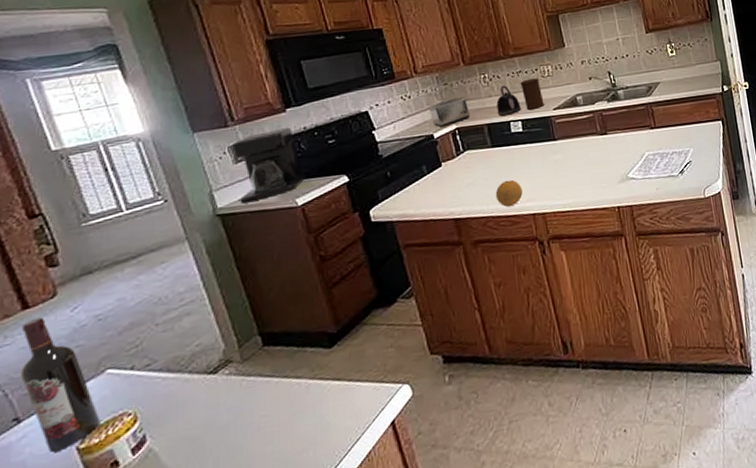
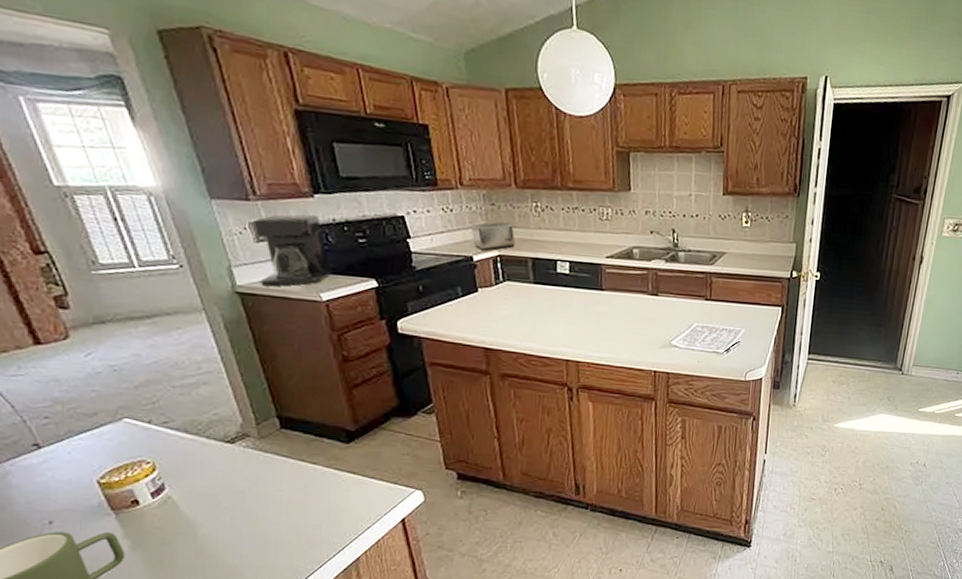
wine bottle: present [21,317,101,452] -> none [35,355,121,480]
fruit: present [495,179,523,207] -> none [530,320,559,348]
kettle: present [496,85,521,117] -> none [545,219,571,254]
canister: present [520,78,544,110] -> none [574,218,597,253]

